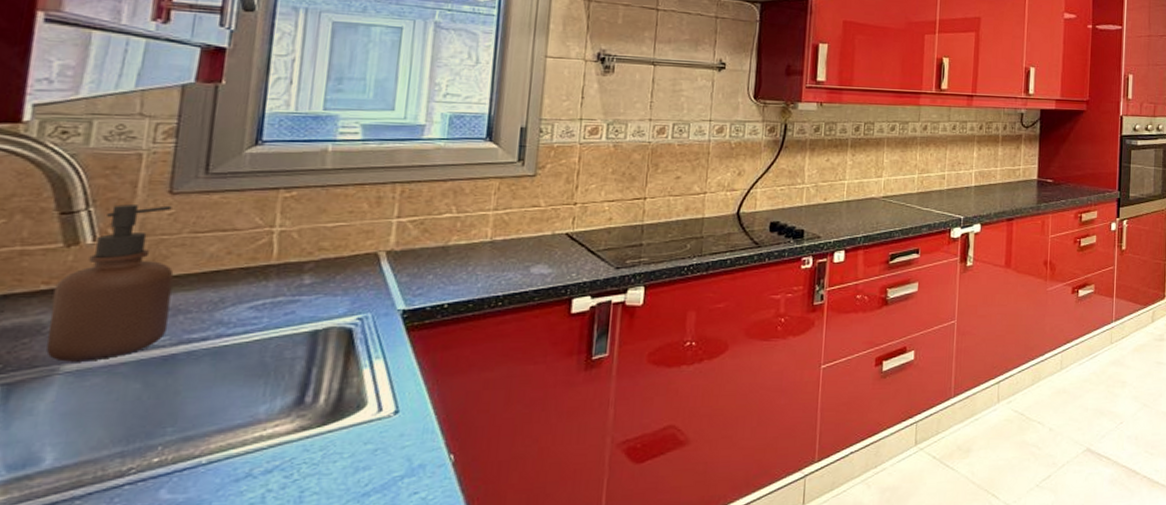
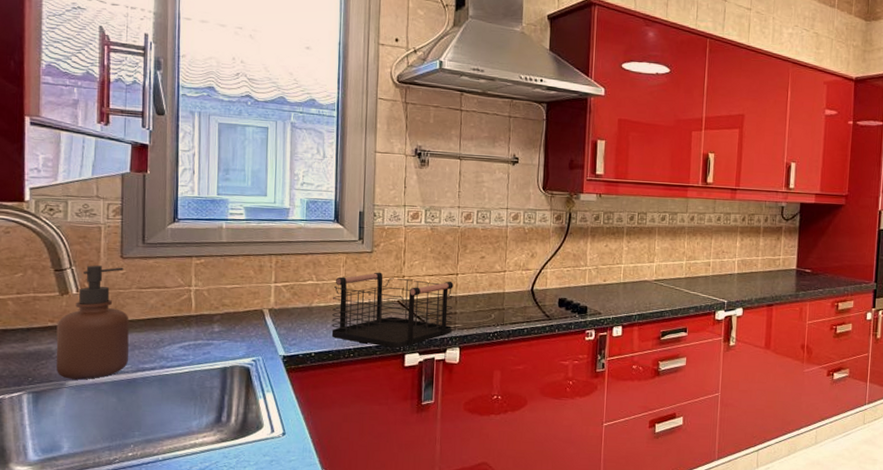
dish rack: none [473,199,640,292] -> present [331,272,454,349]

